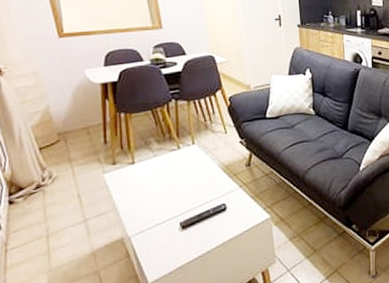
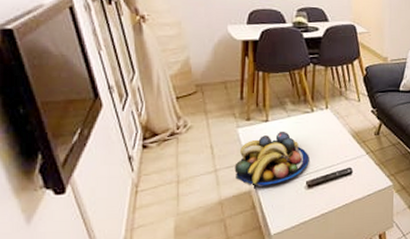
fruit bowl: none [104,172,181,234] -> present [234,131,309,186]

